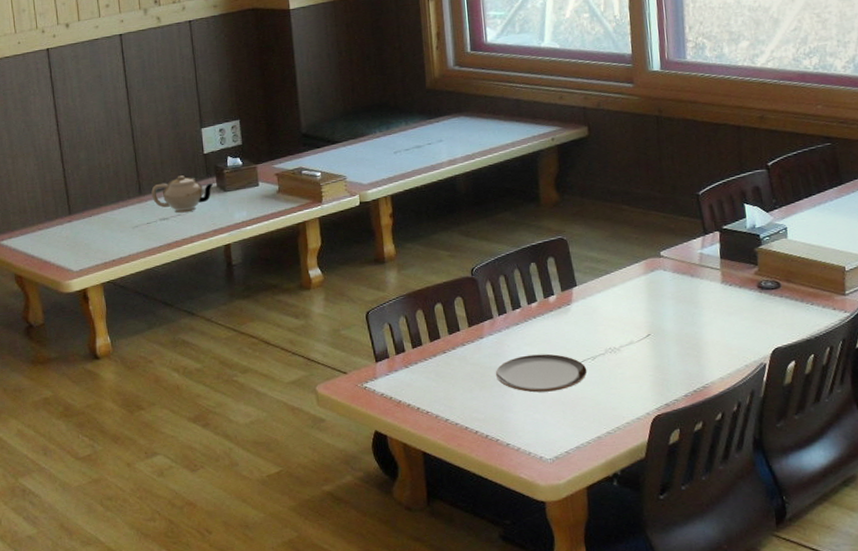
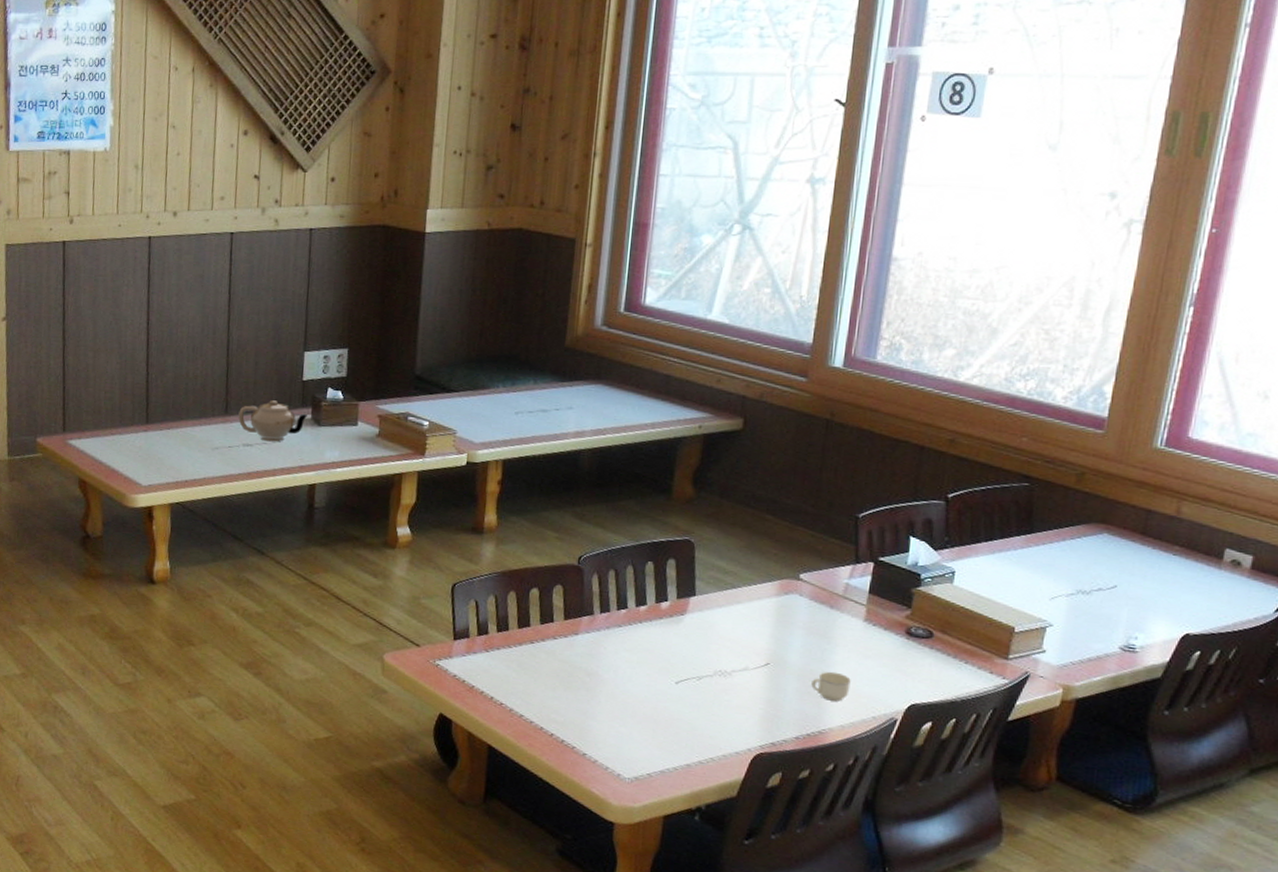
plate: present [495,354,587,393] -> none [584,661,690,707]
cup: none [688,331,722,358] -> present [811,671,851,702]

